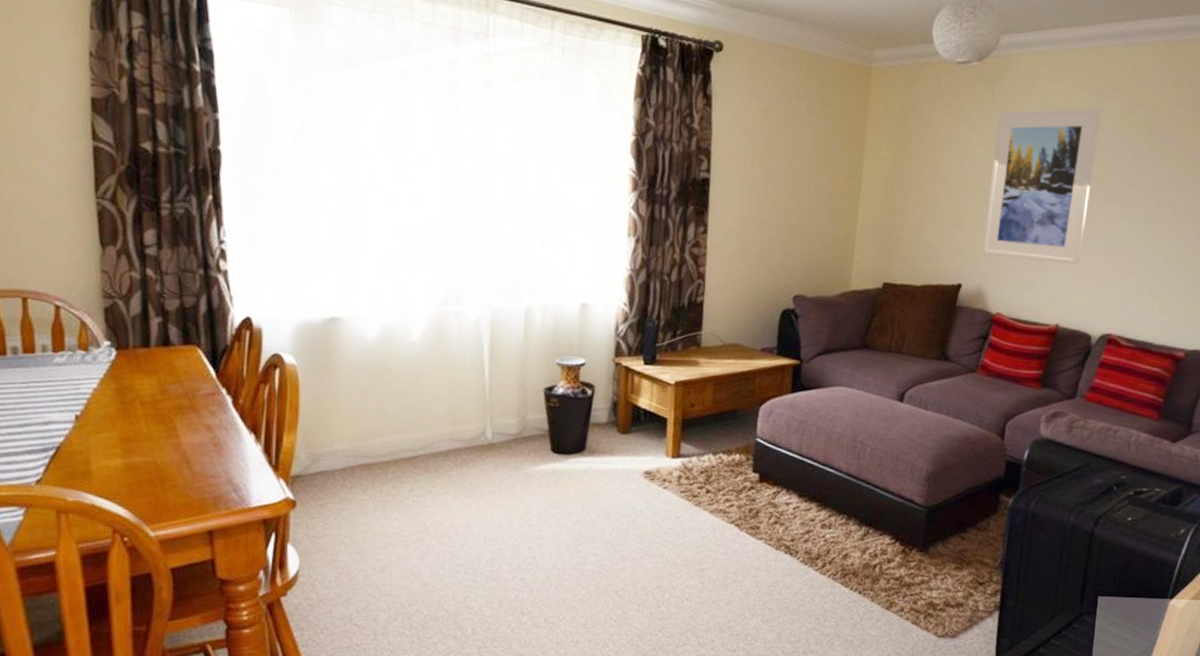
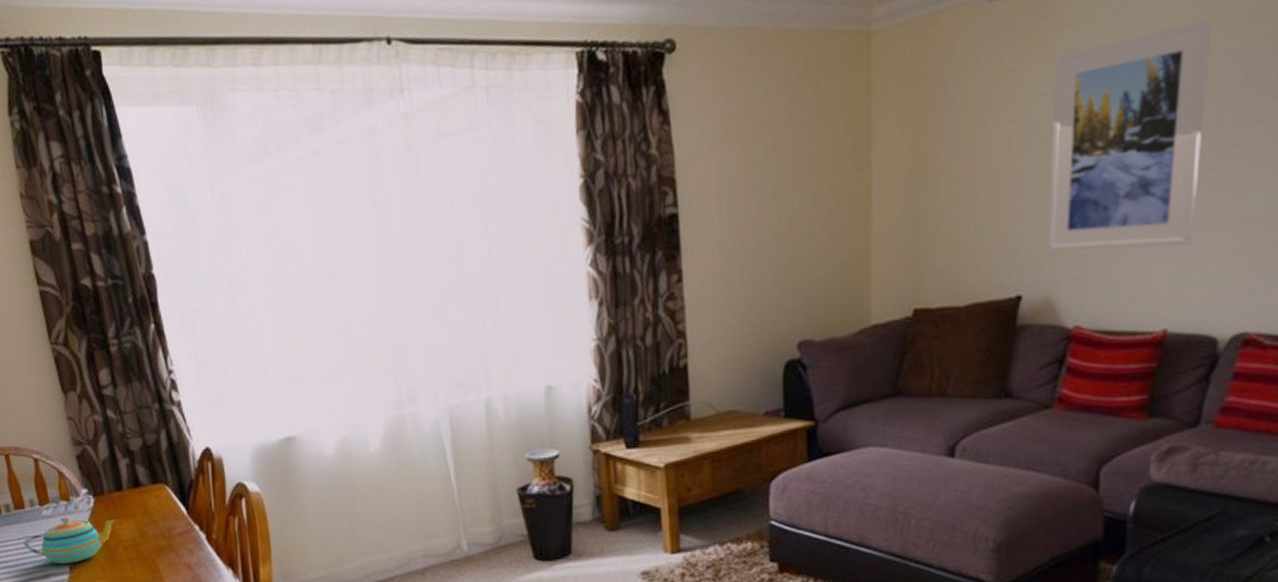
teapot: none [26,366,140,413] -> present [23,516,118,564]

